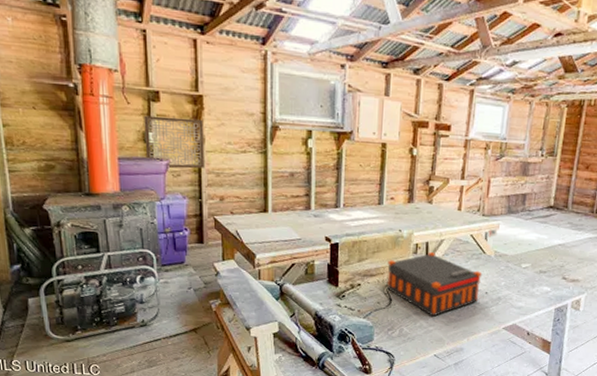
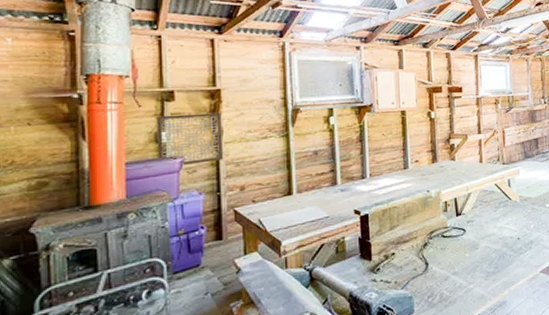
toolbox: present [386,228,498,317] -> none [420,174,519,274]

